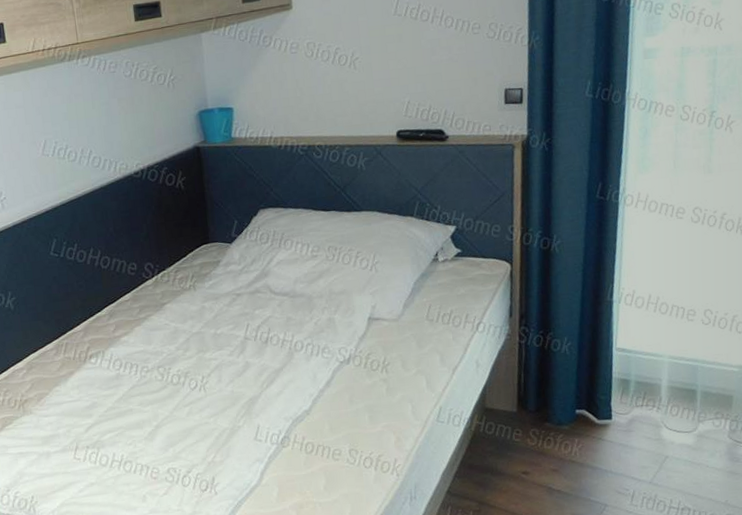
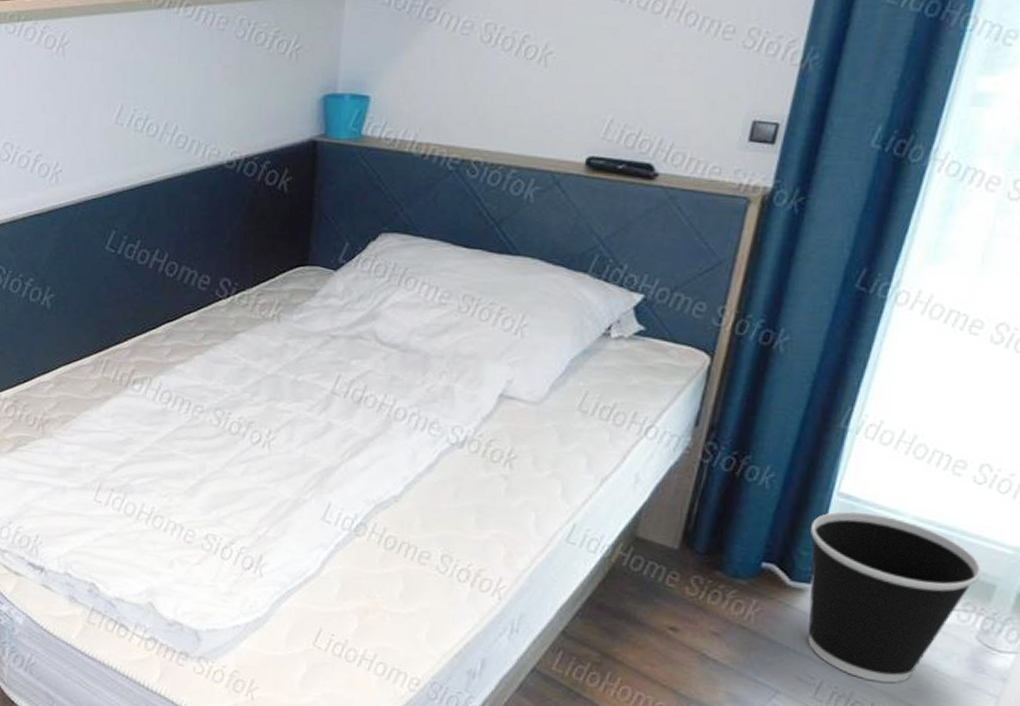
wastebasket: none [603,359,722,484] -> present [807,511,982,683]

